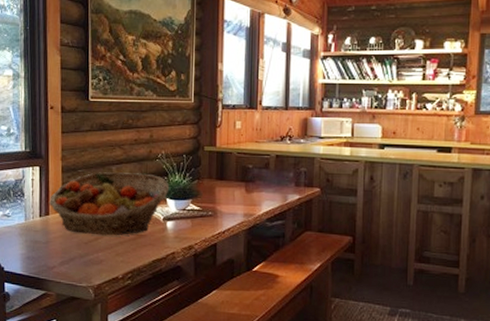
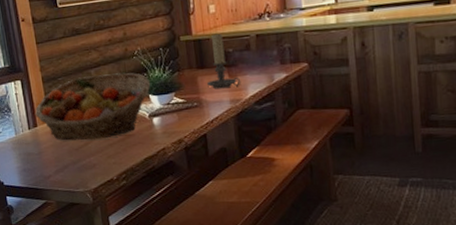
candle holder: none [224,148,257,201] -> present [207,33,241,88]

